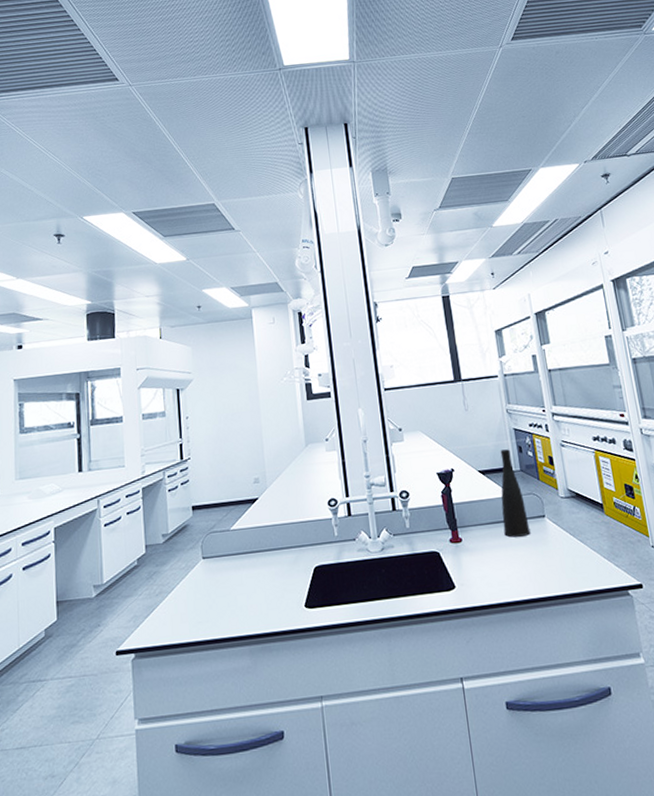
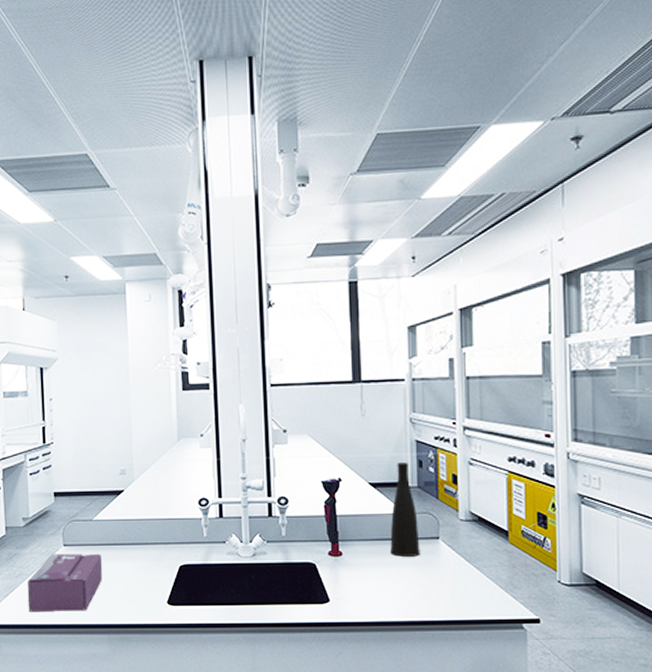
tissue box: none [167,563,241,630] -> present [27,554,103,611]

